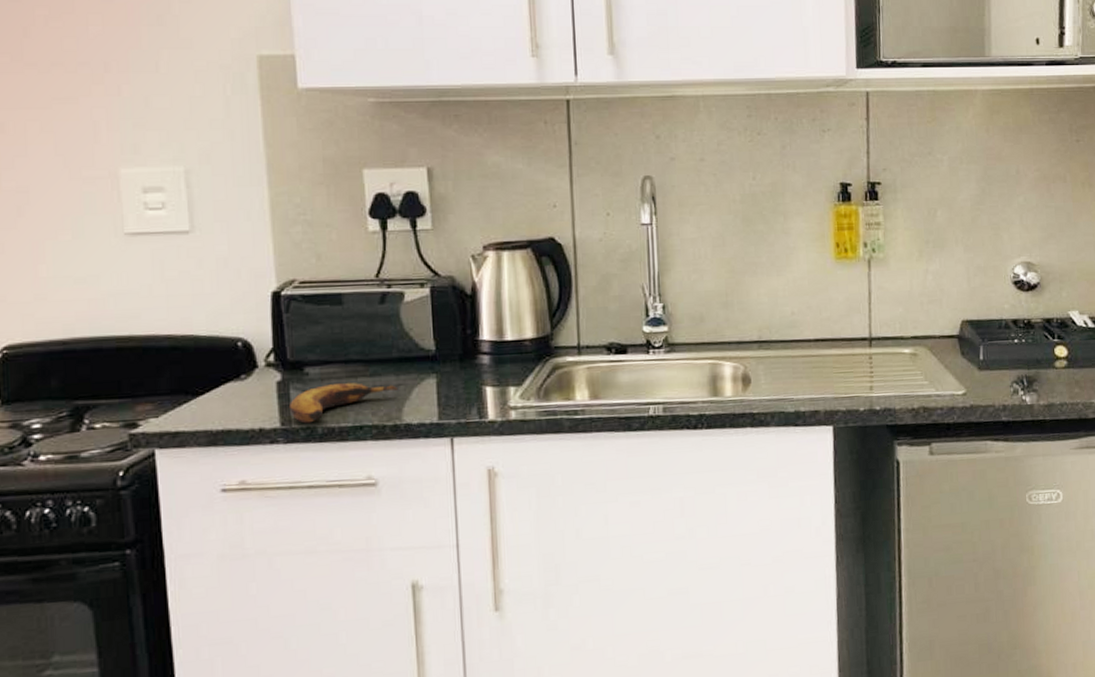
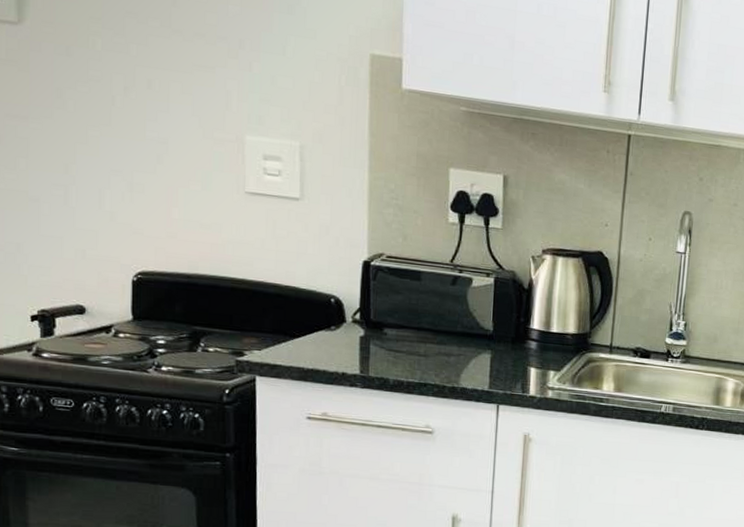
banana: present [288,383,399,424] -> none [368,345,459,375]

